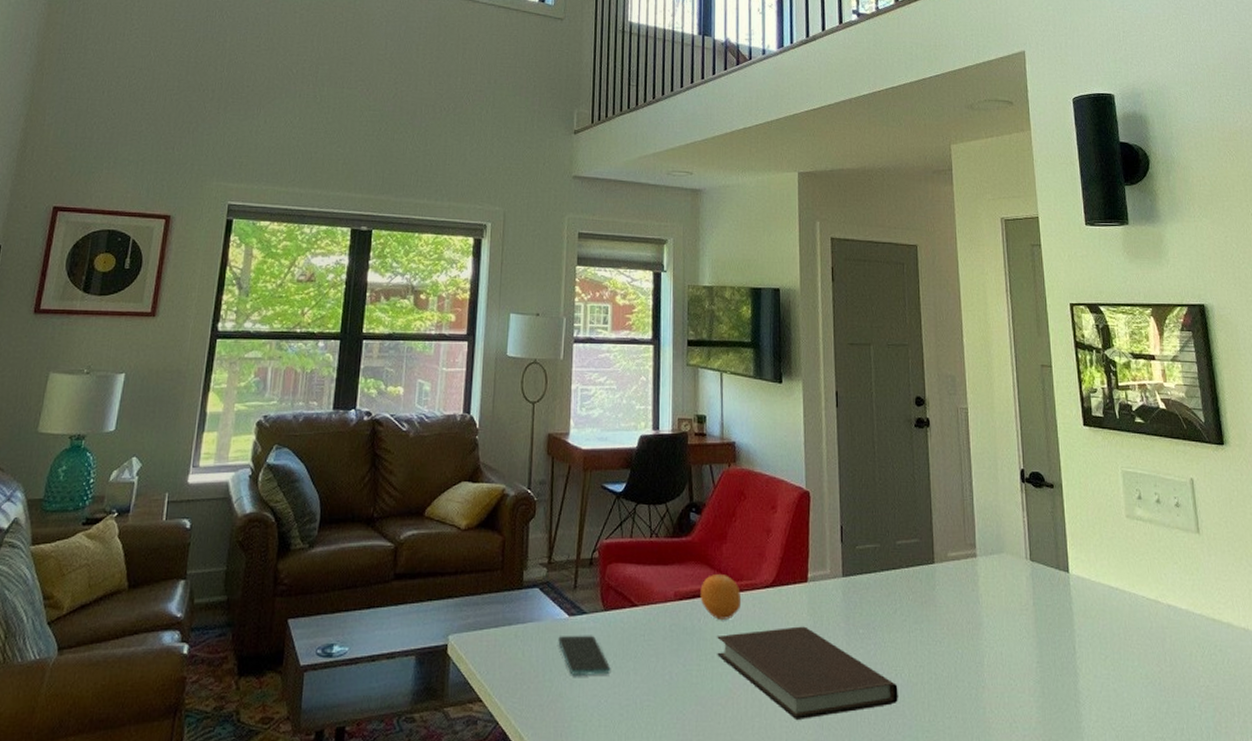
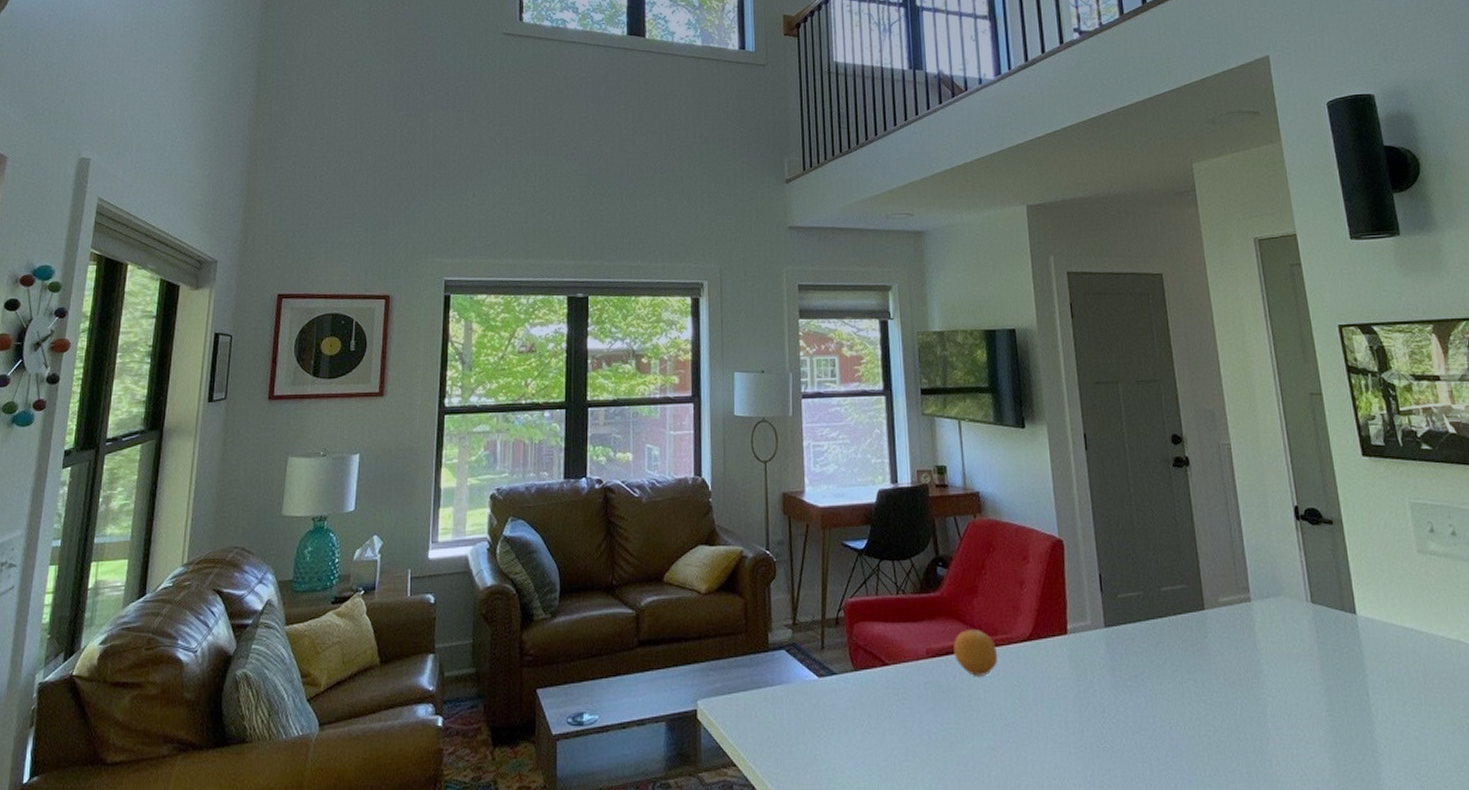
smartphone: present [558,635,611,675] -> none [809,696,866,737]
notebook: present [717,626,898,719] -> none [975,680,1175,777]

